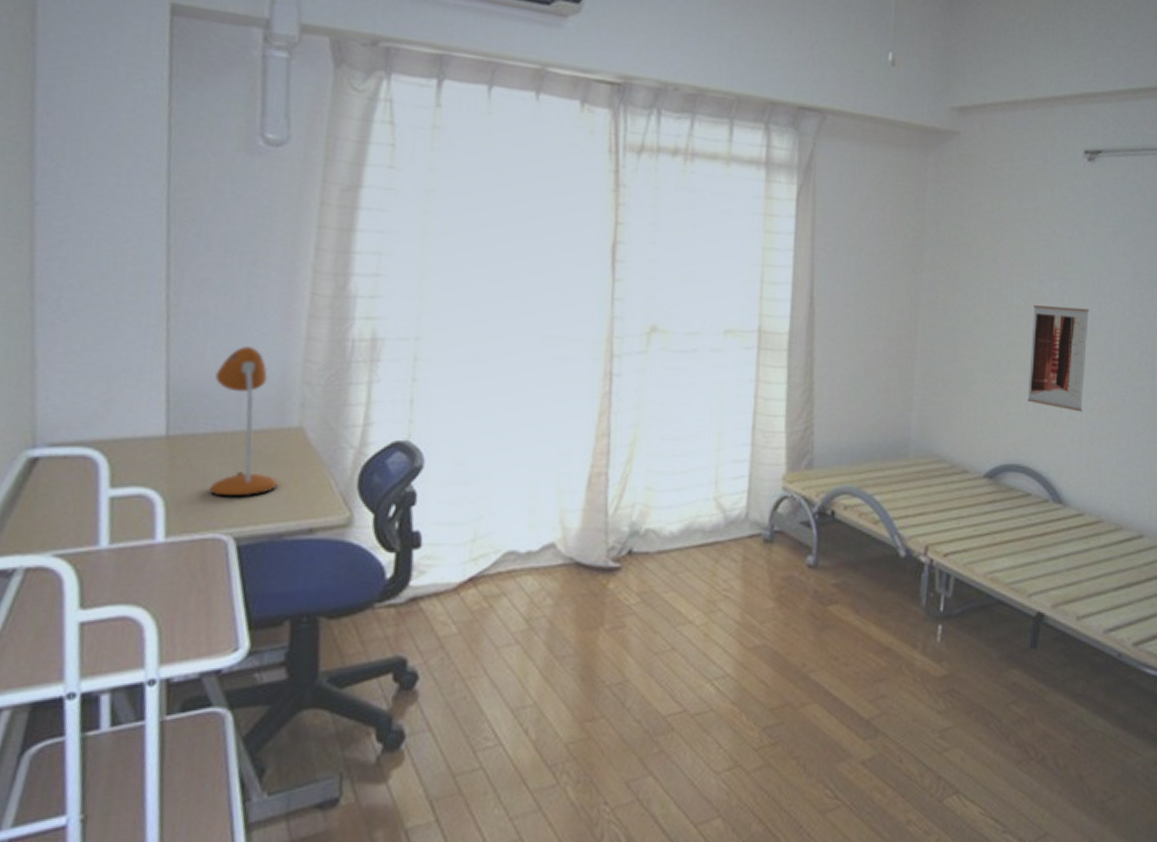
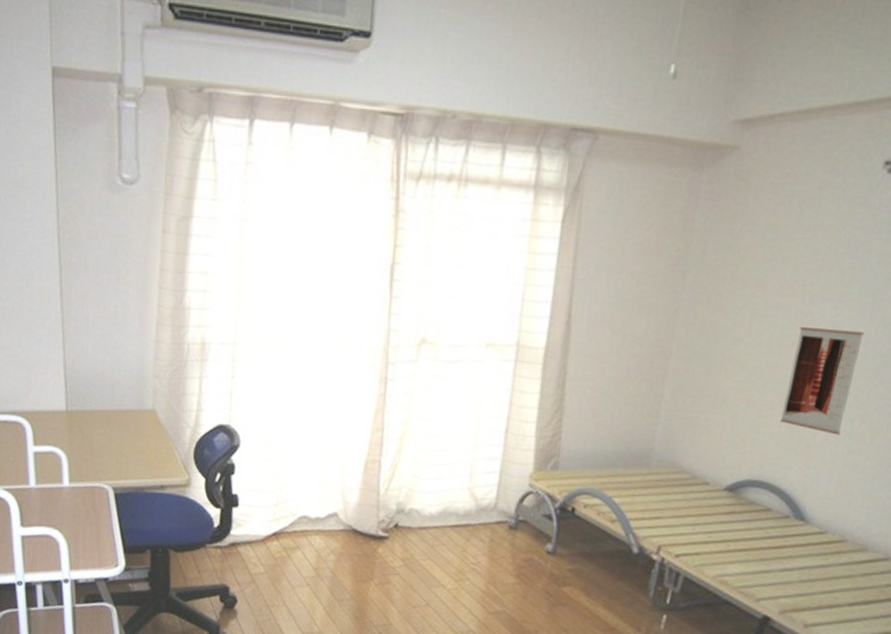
desk lamp: present [209,346,277,497] -> none [95,346,139,459]

